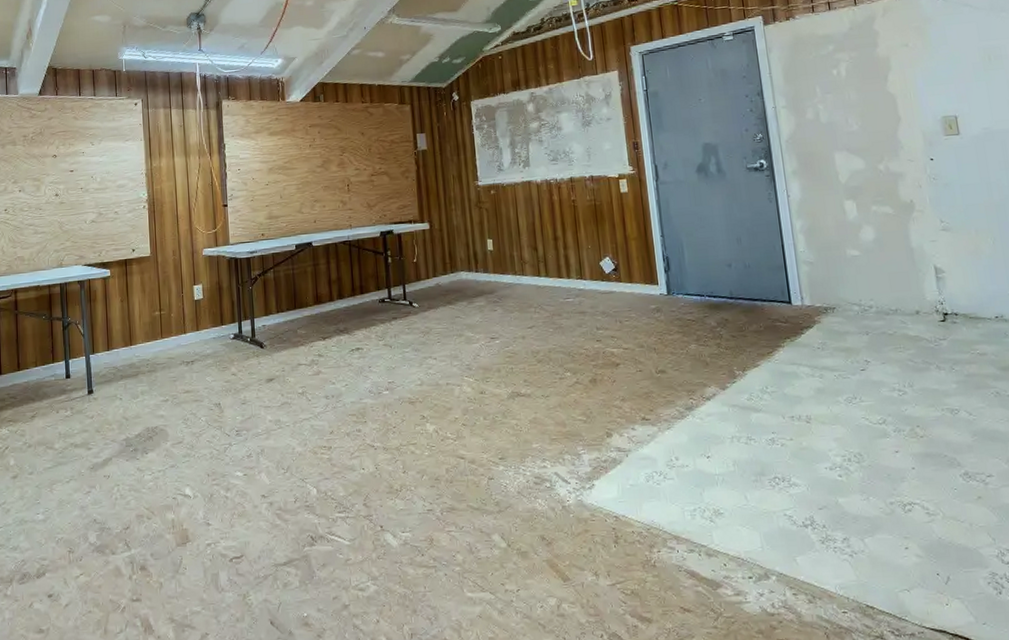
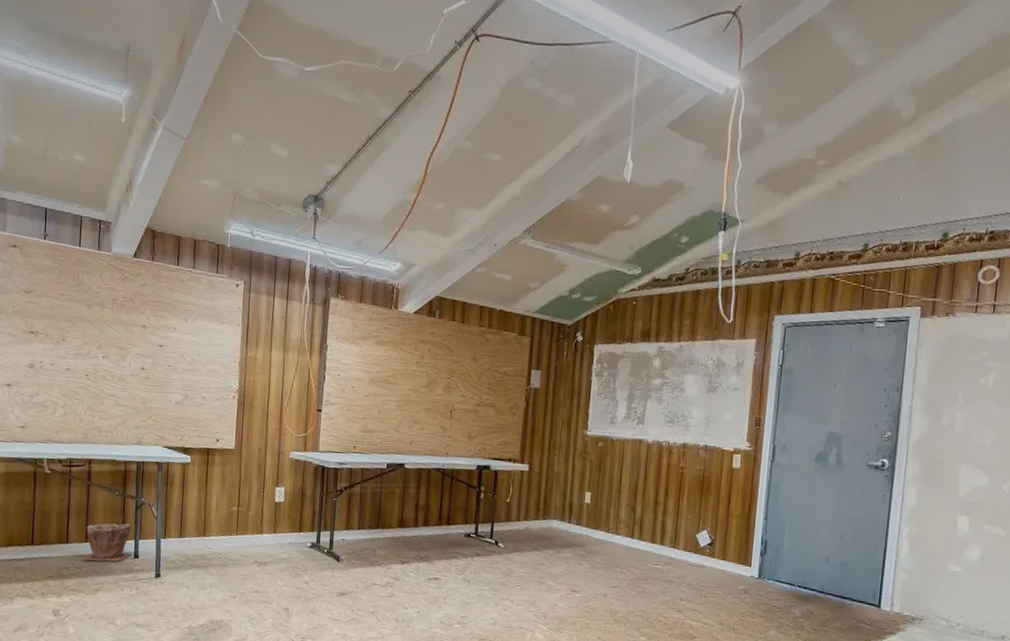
plant pot: none [17,345,64,389] -> present [83,523,133,562]

